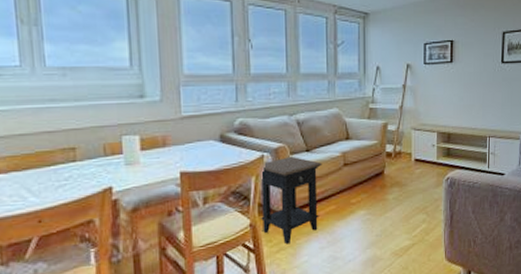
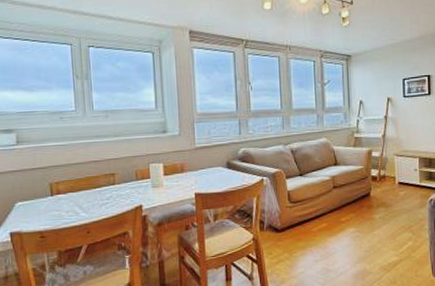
side table: present [260,156,322,245] -> none [261,179,314,257]

